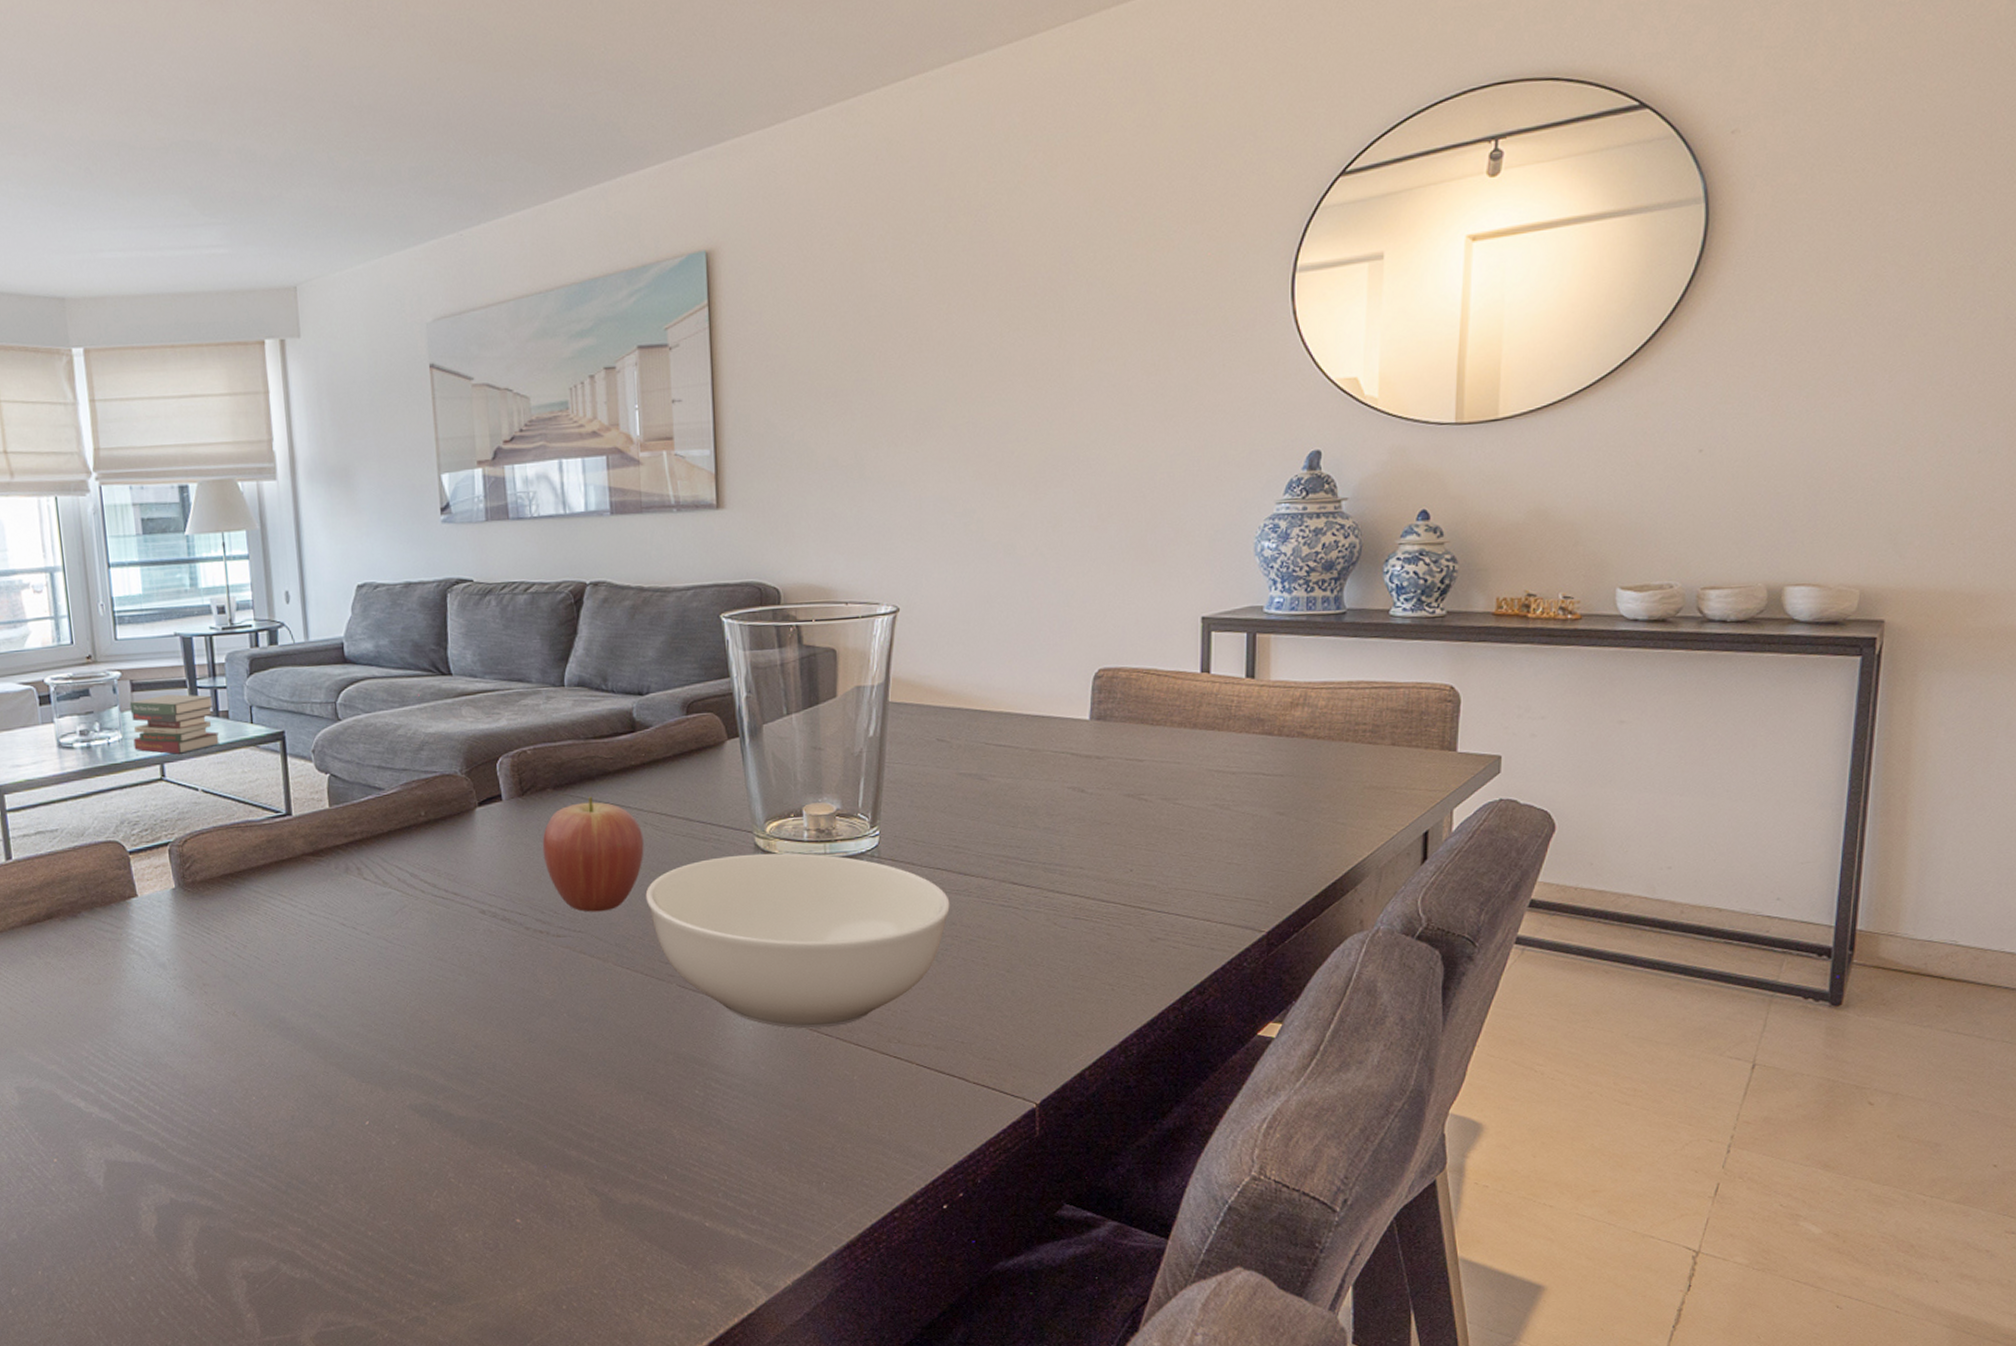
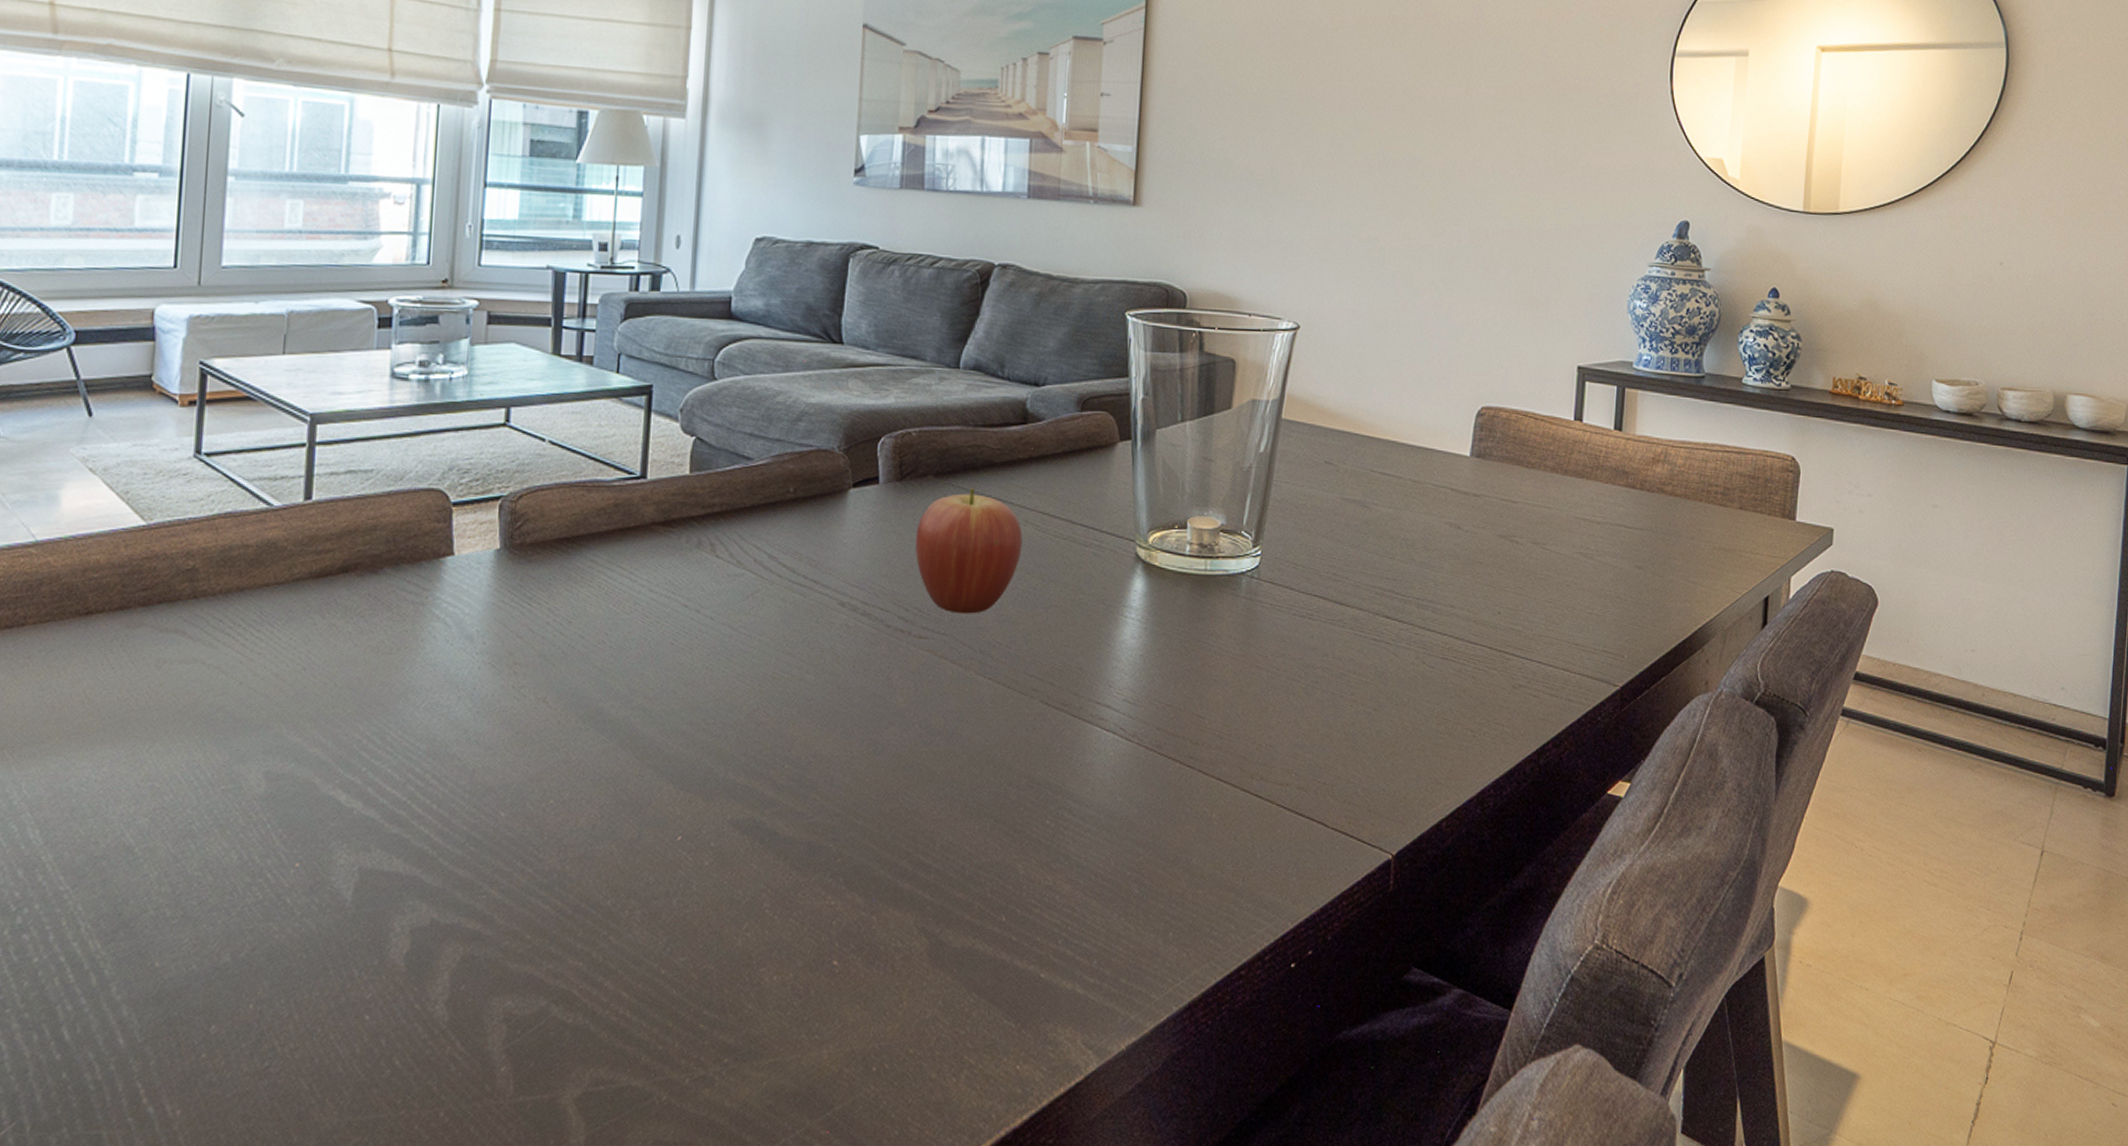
books: present [129,694,219,754] -> none [479,332,578,399]
bowl: present [645,853,950,1029] -> none [1017,564,1324,759]

